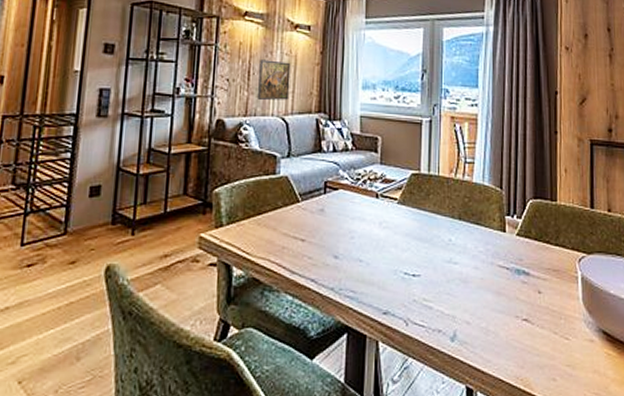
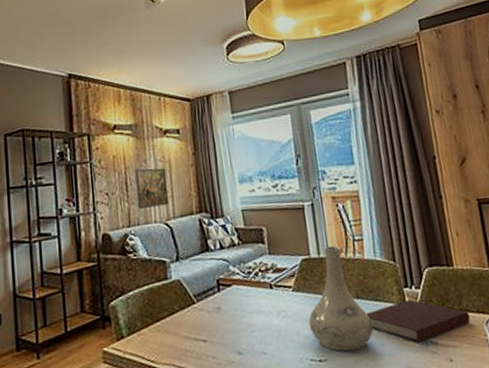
vase: none [408,164,471,270] -> present [308,245,374,352]
notebook: none [465,228,564,271] -> present [366,299,471,343]

